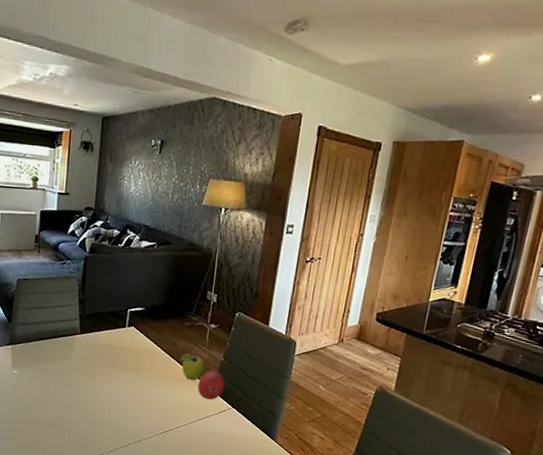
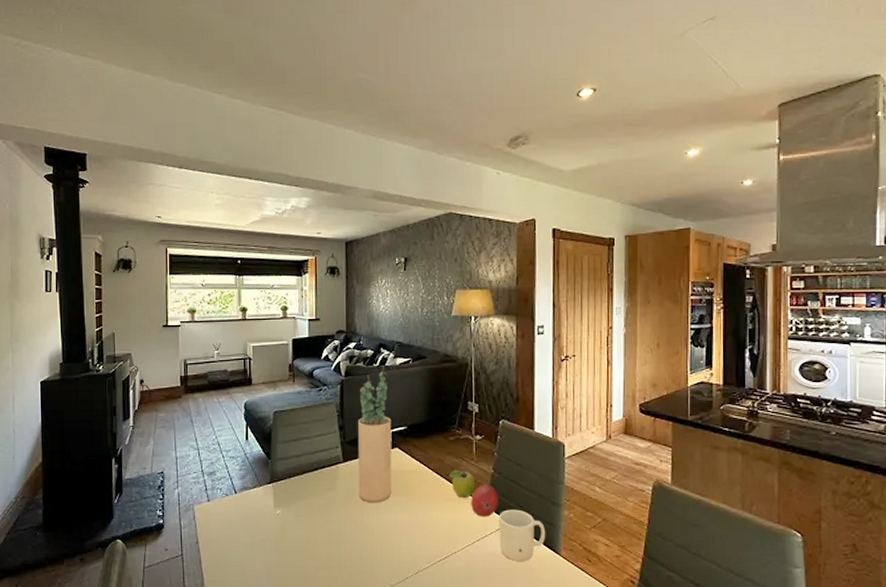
vase: none [92,247,131,375] -> present [357,365,392,503]
mug: none [220,395,266,443] -> present [499,509,546,562]

